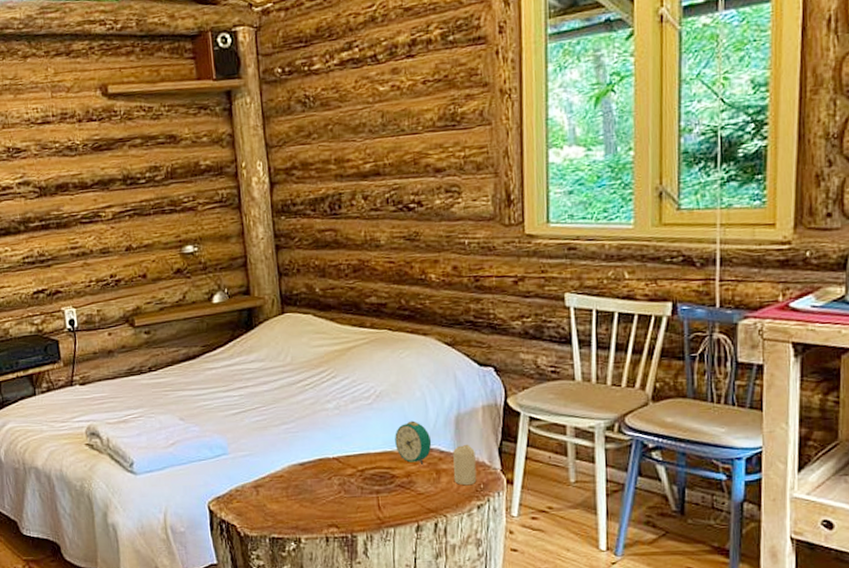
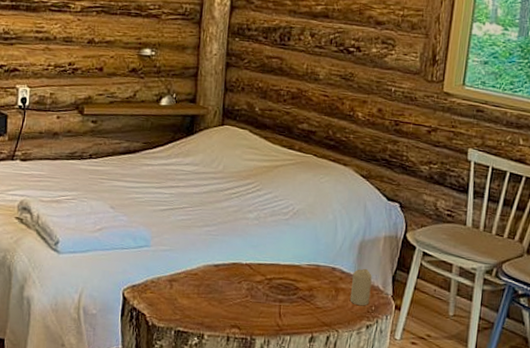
alarm clock: present [395,420,432,465] -> none [303,240,336,281]

